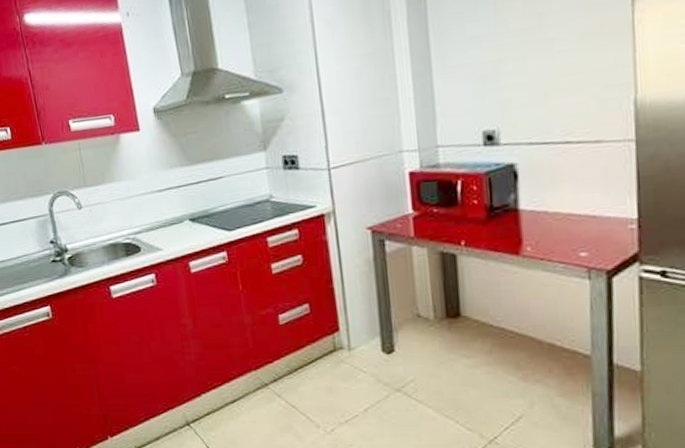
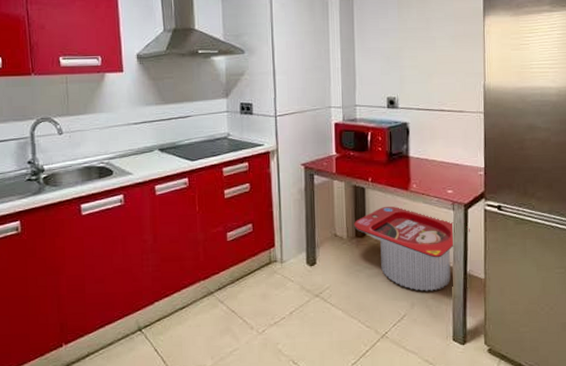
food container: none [443,276,617,387] -> present [354,206,470,291]

